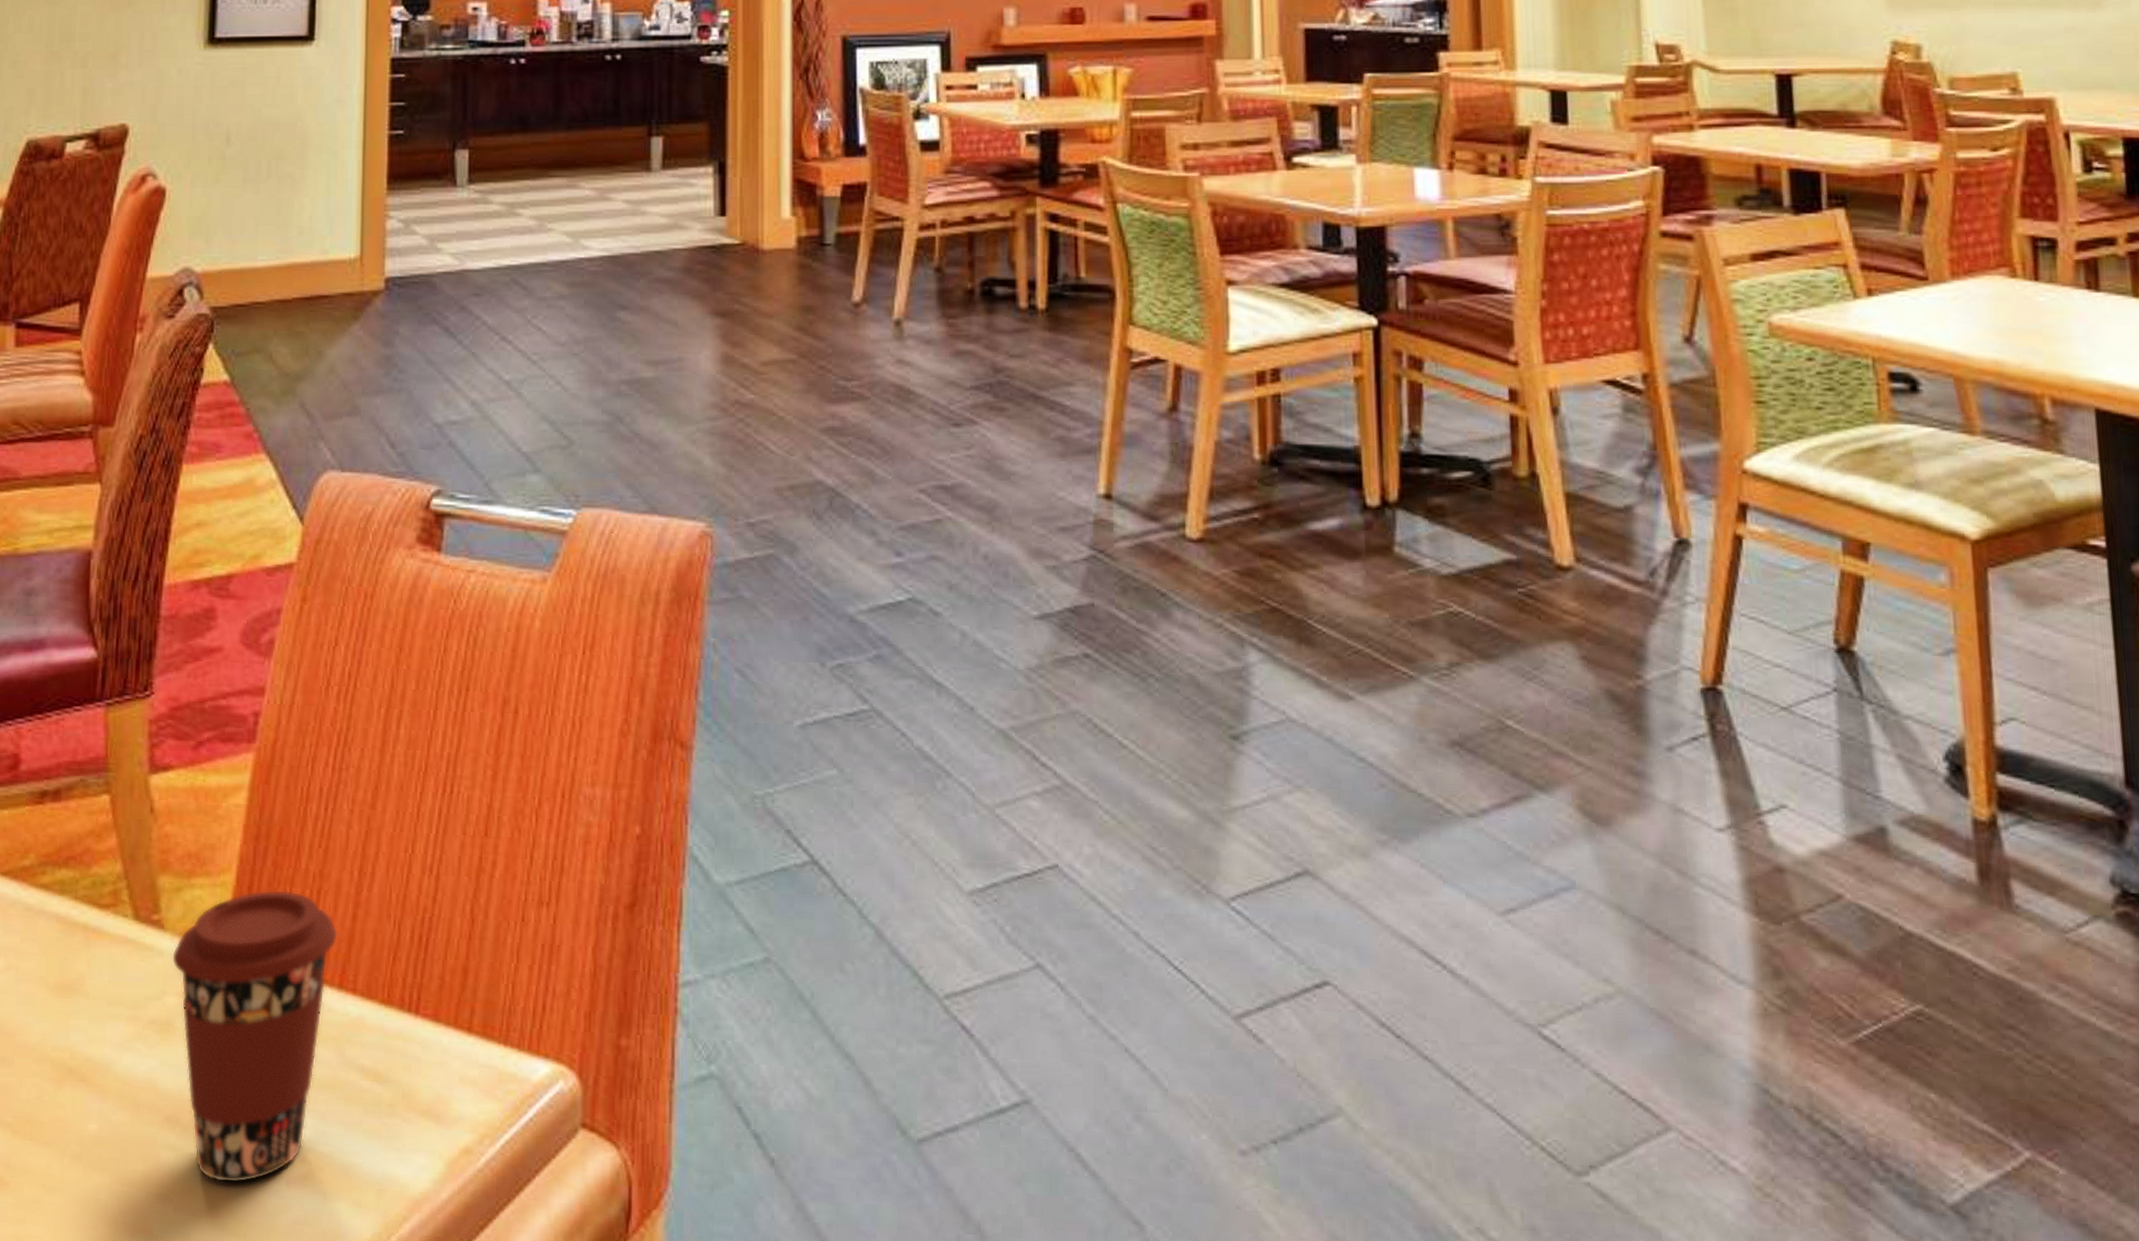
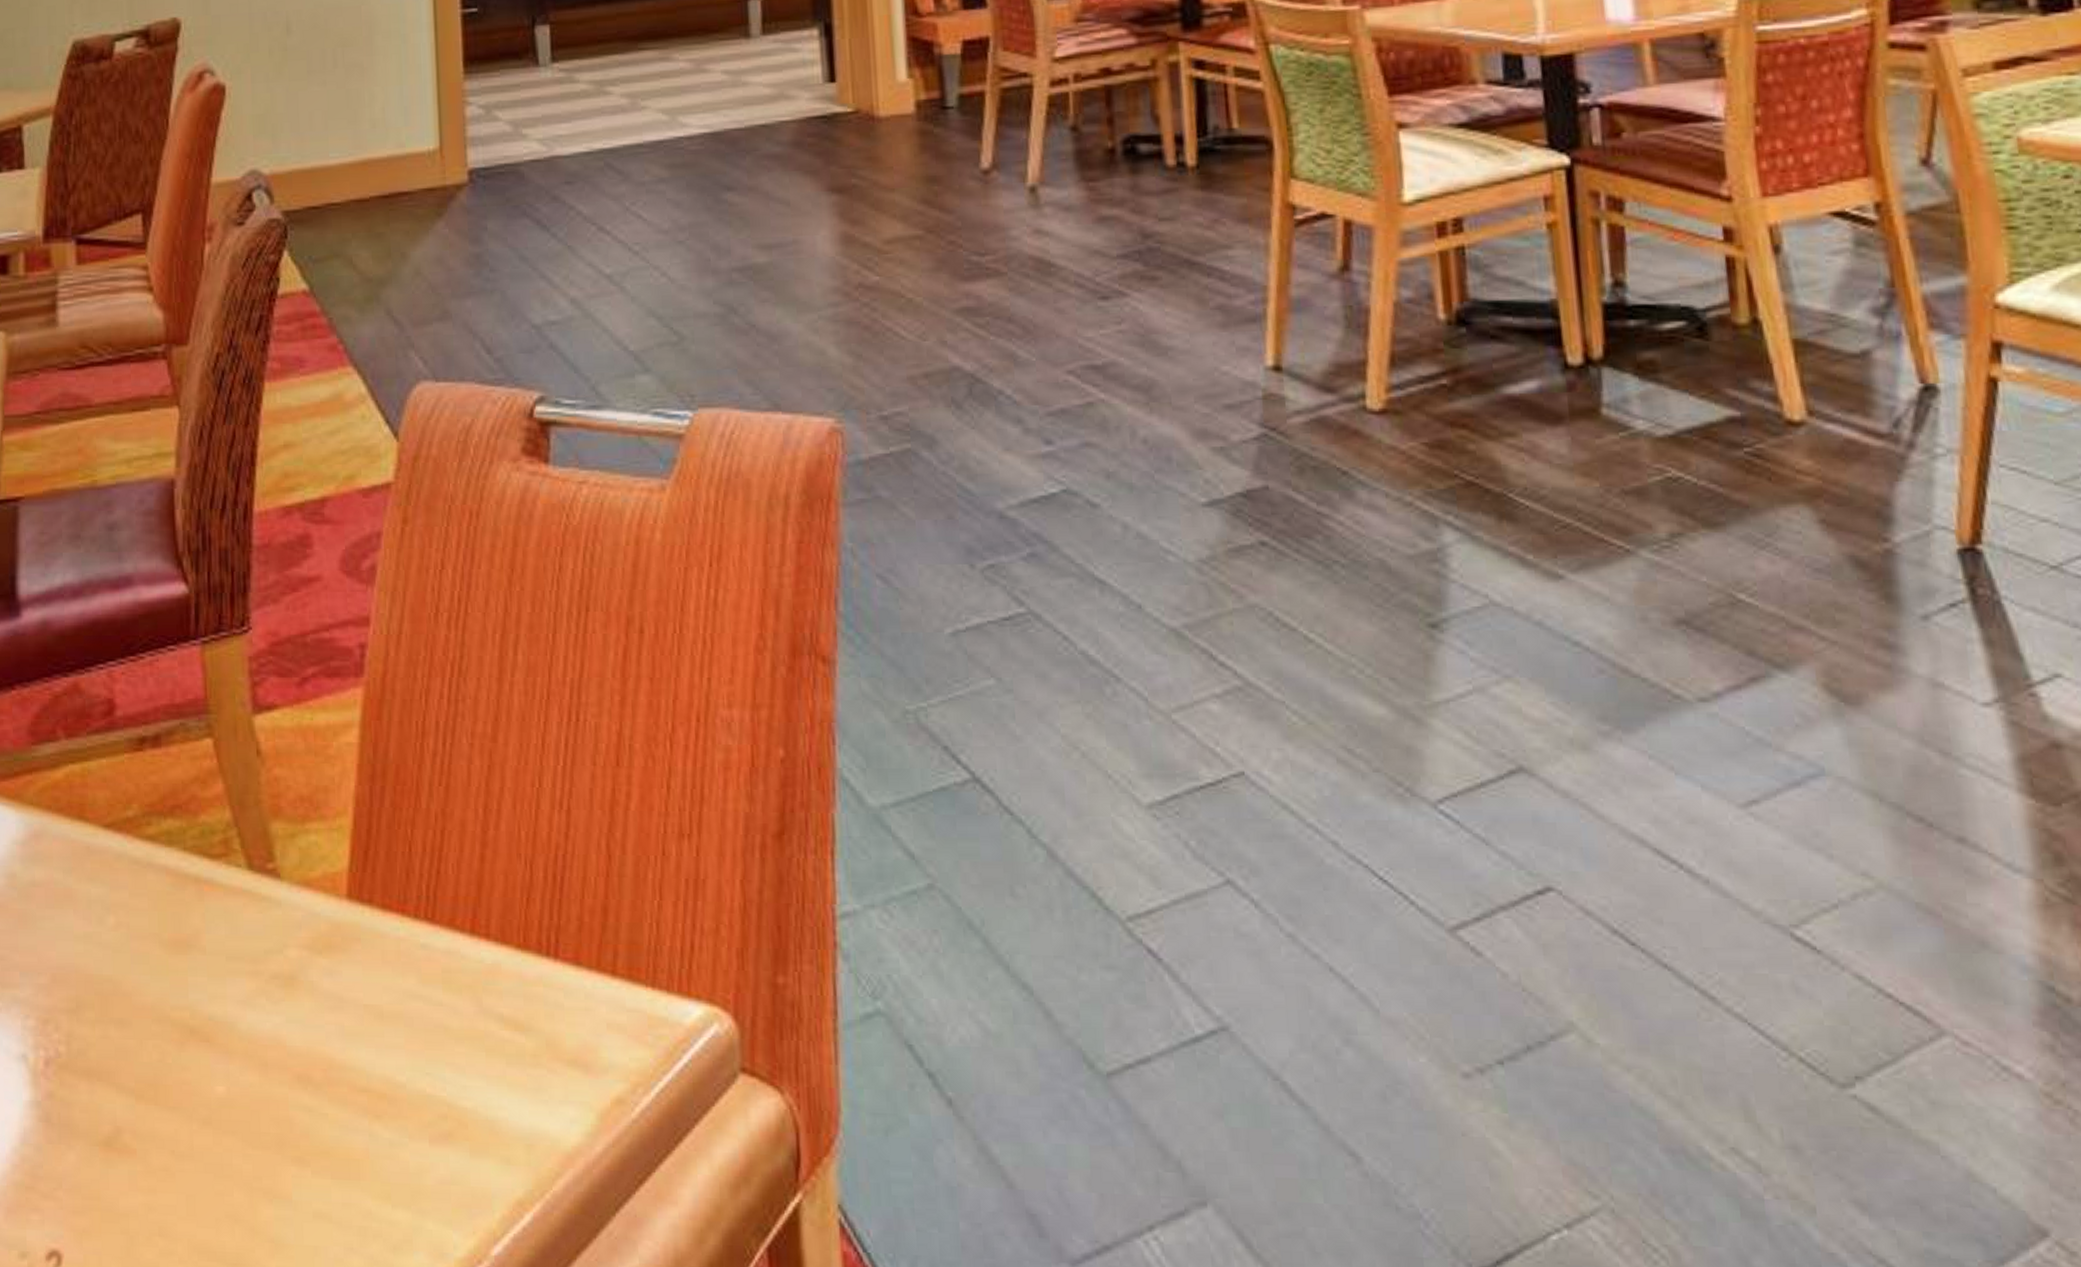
coffee cup: present [171,889,338,1184] -> none [290,832,466,1144]

